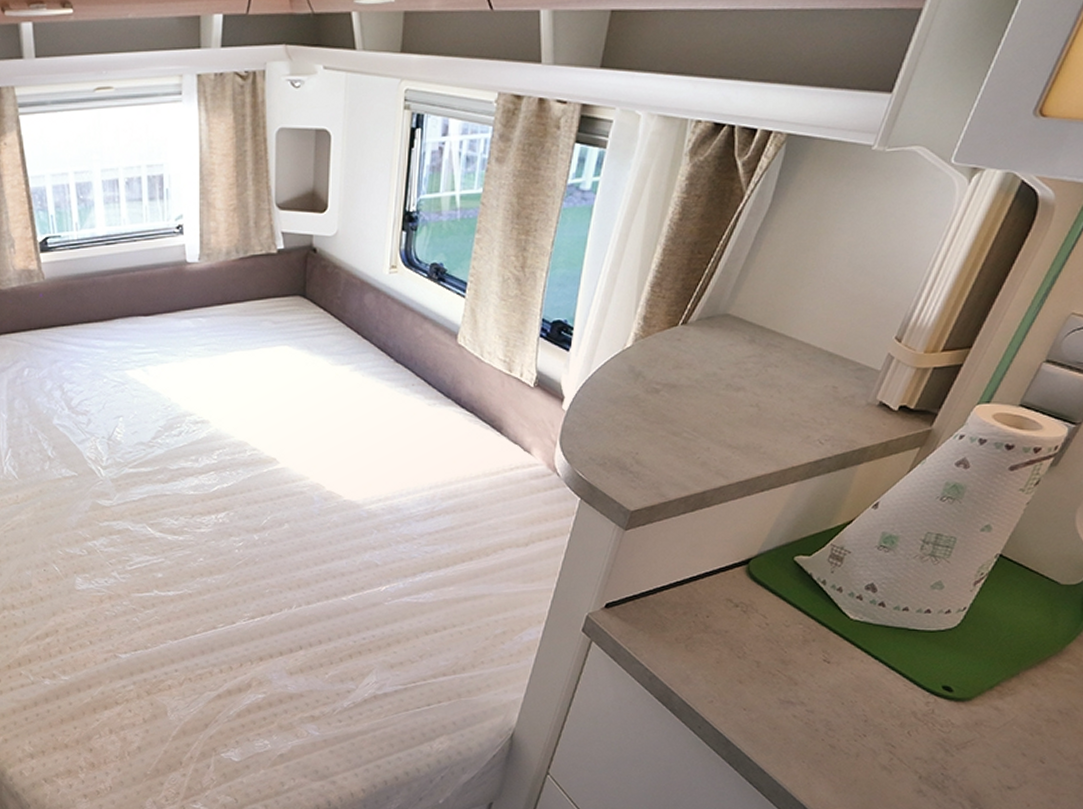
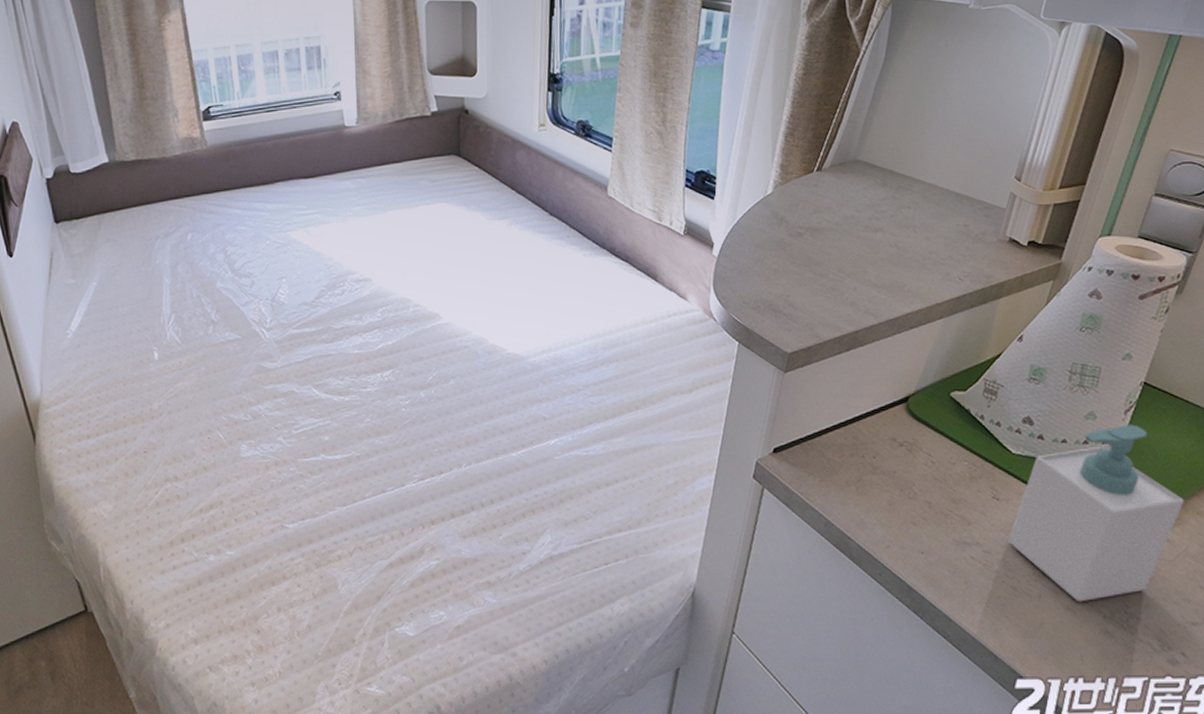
soap bottle: none [832,595,1021,763] -> present [1007,424,1185,602]

